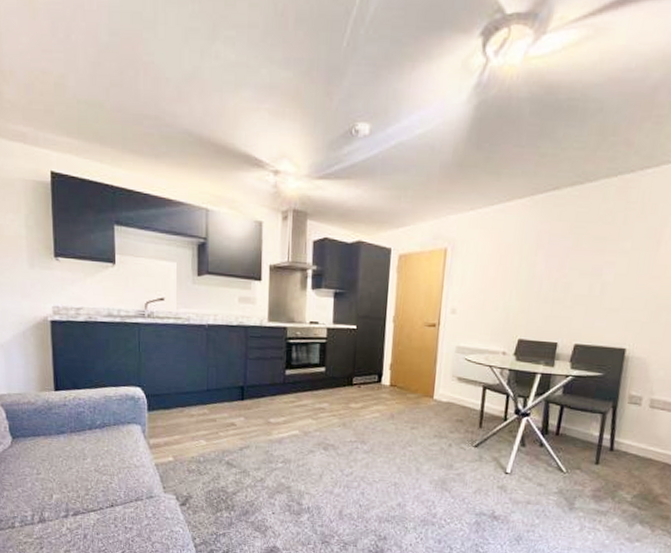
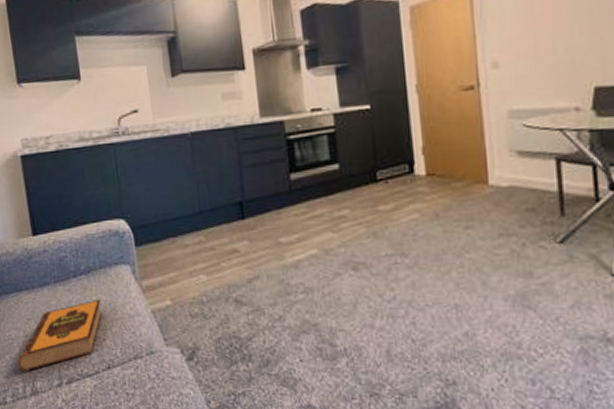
hardback book: none [28,450,112,503] -> present [16,299,103,372]

